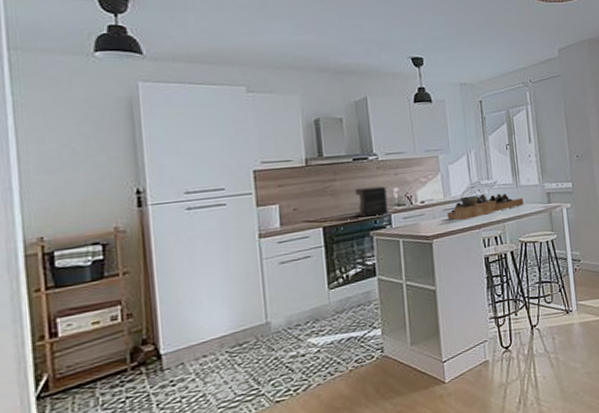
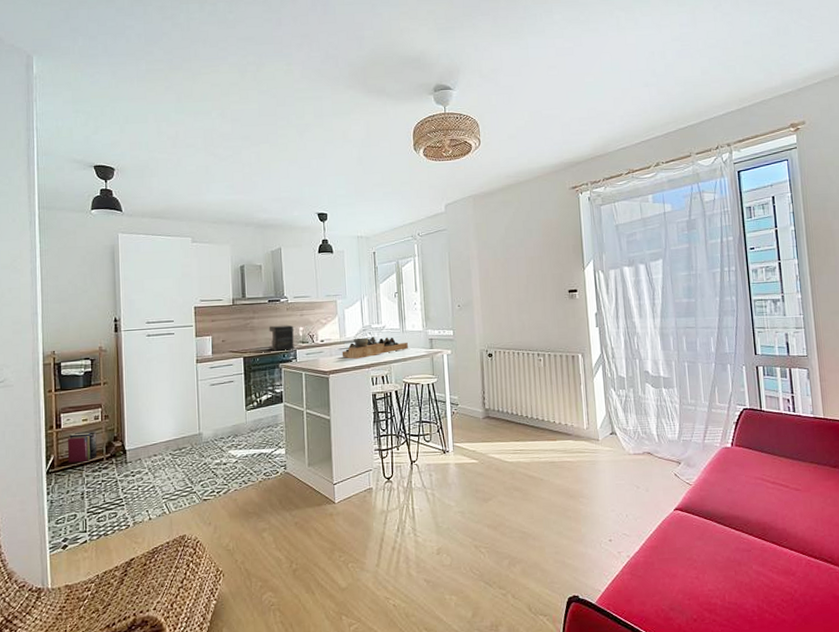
books: none [68,335,118,381] -> present [67,430,97,463]

